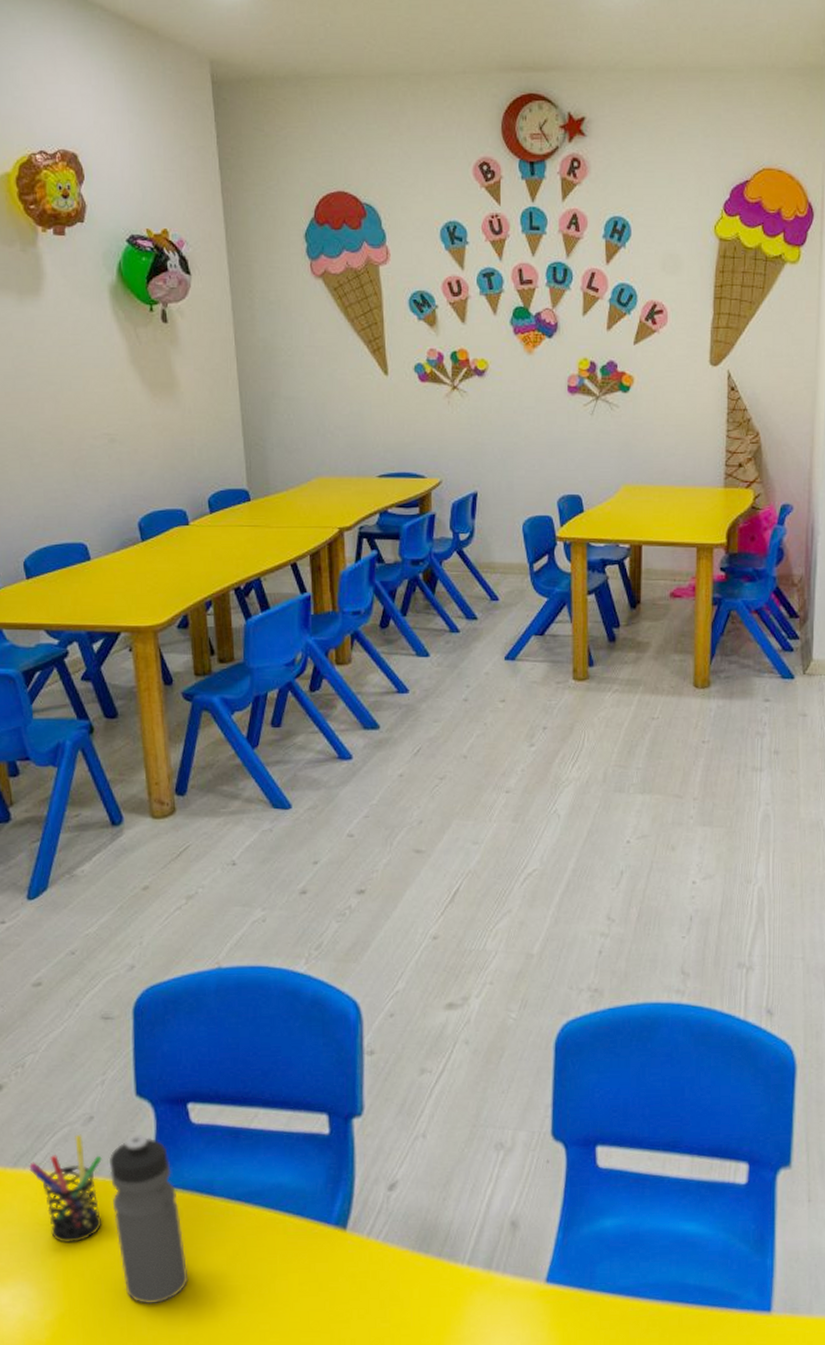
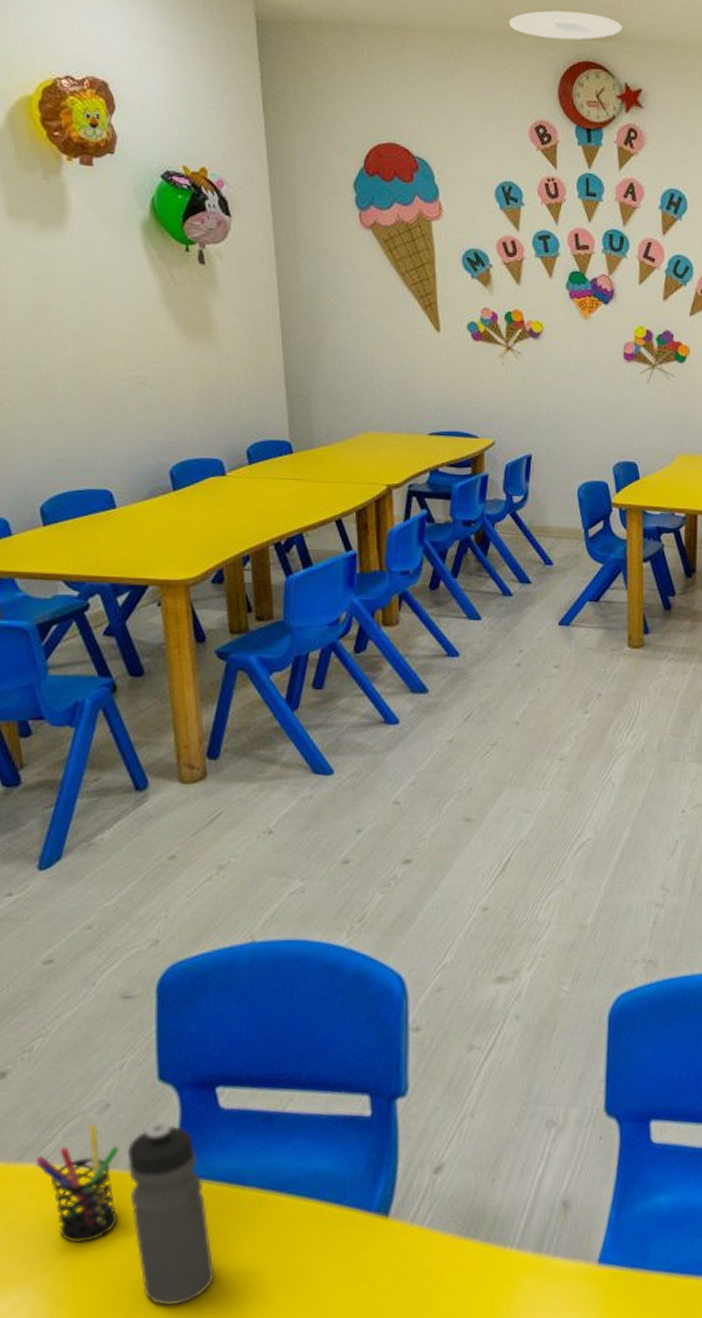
ceiling light: none [453,44,565,74] -> present [509,10,622,40]

